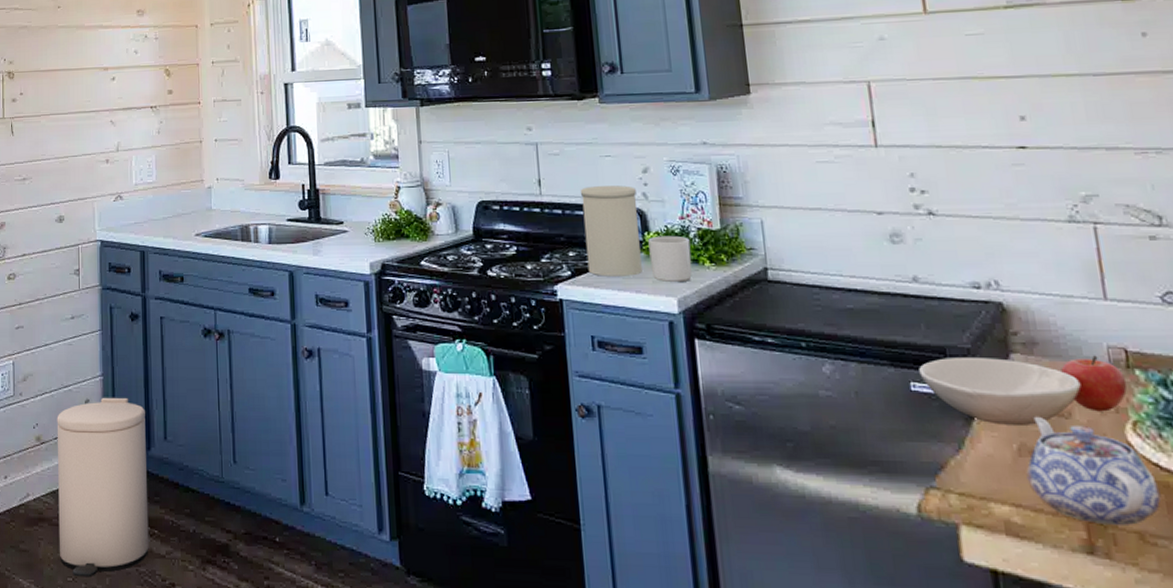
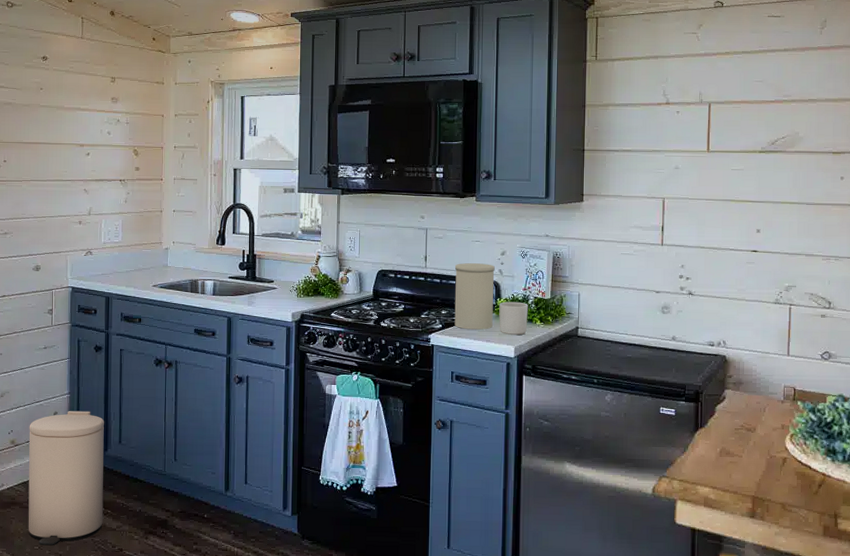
soup bowl: present [919,356,1082,425] -> none [667,391,764,436]
teapot: present [1026,417,1162,525] -> none [722,431,799,499]
fruit: present [1061,355,1128,412] -> none [754,392,792,428]

